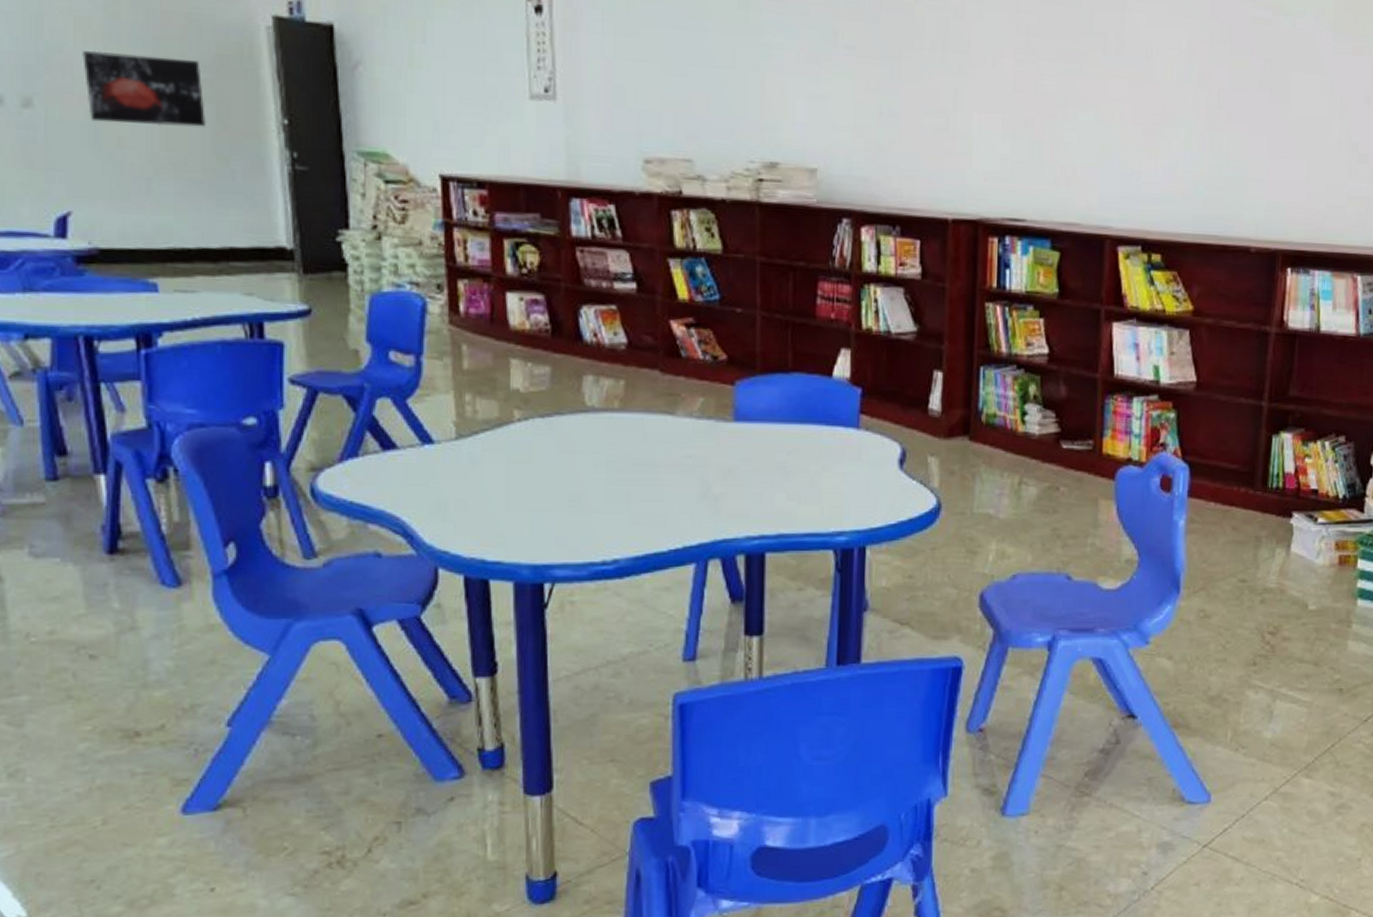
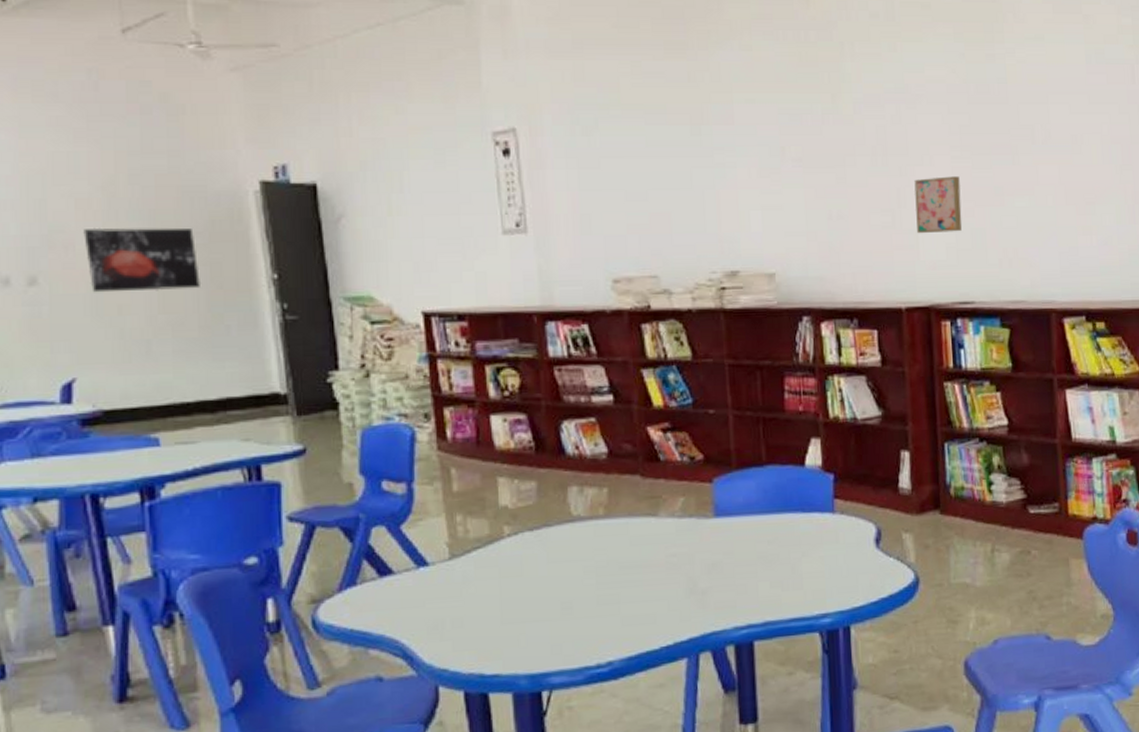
wall art: none [972,80,1022,143] -> present [914,176,962,234]

